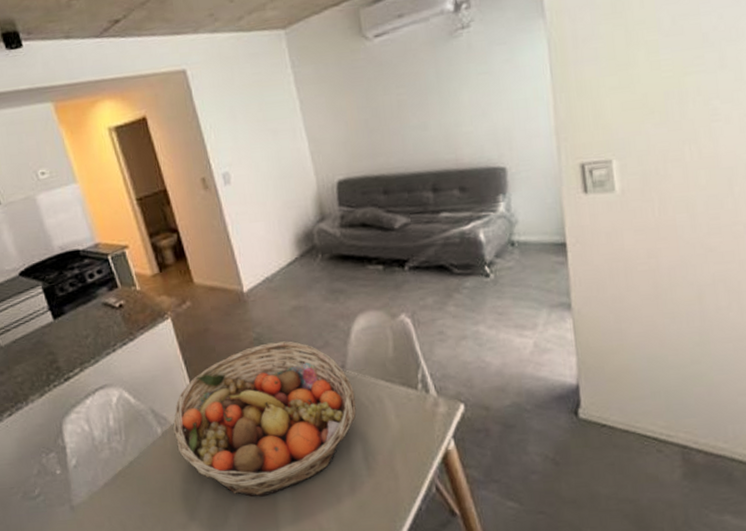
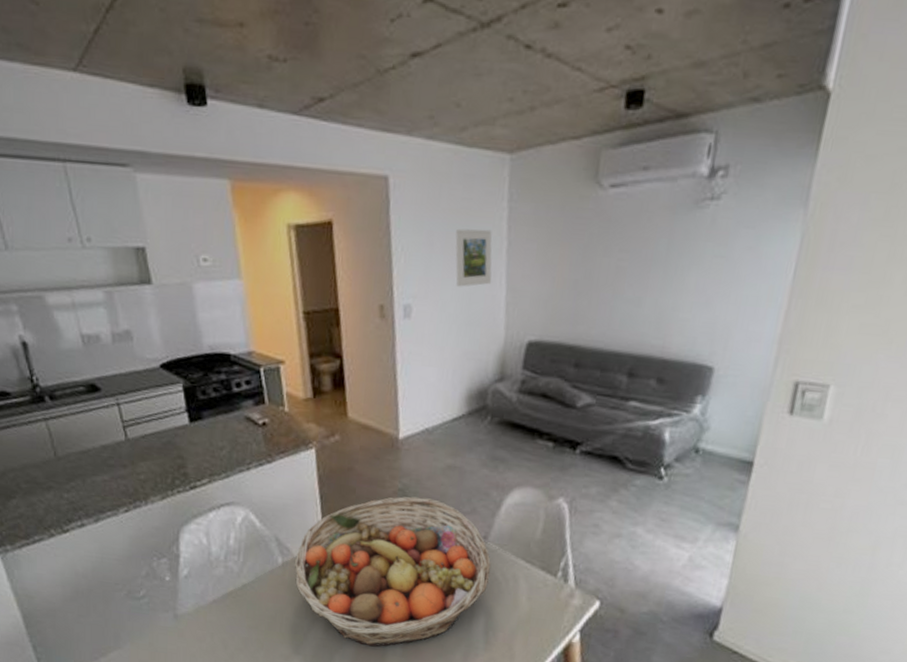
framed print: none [253,94,294,148] -> present [455,228,492,287]

